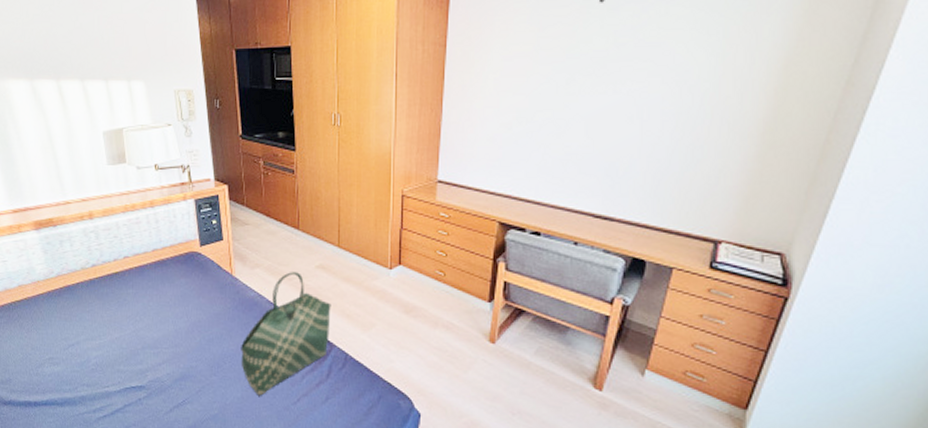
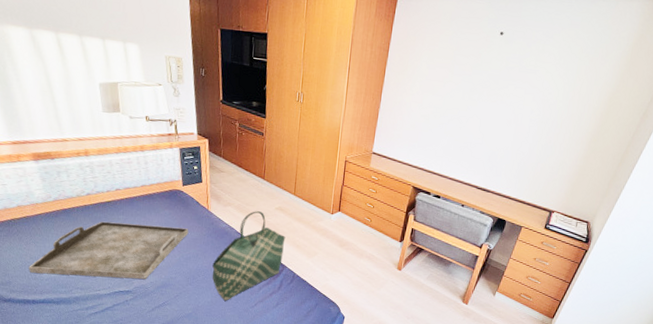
serving tray: none [30,298,210,370] -> present [29,221,189,279]

